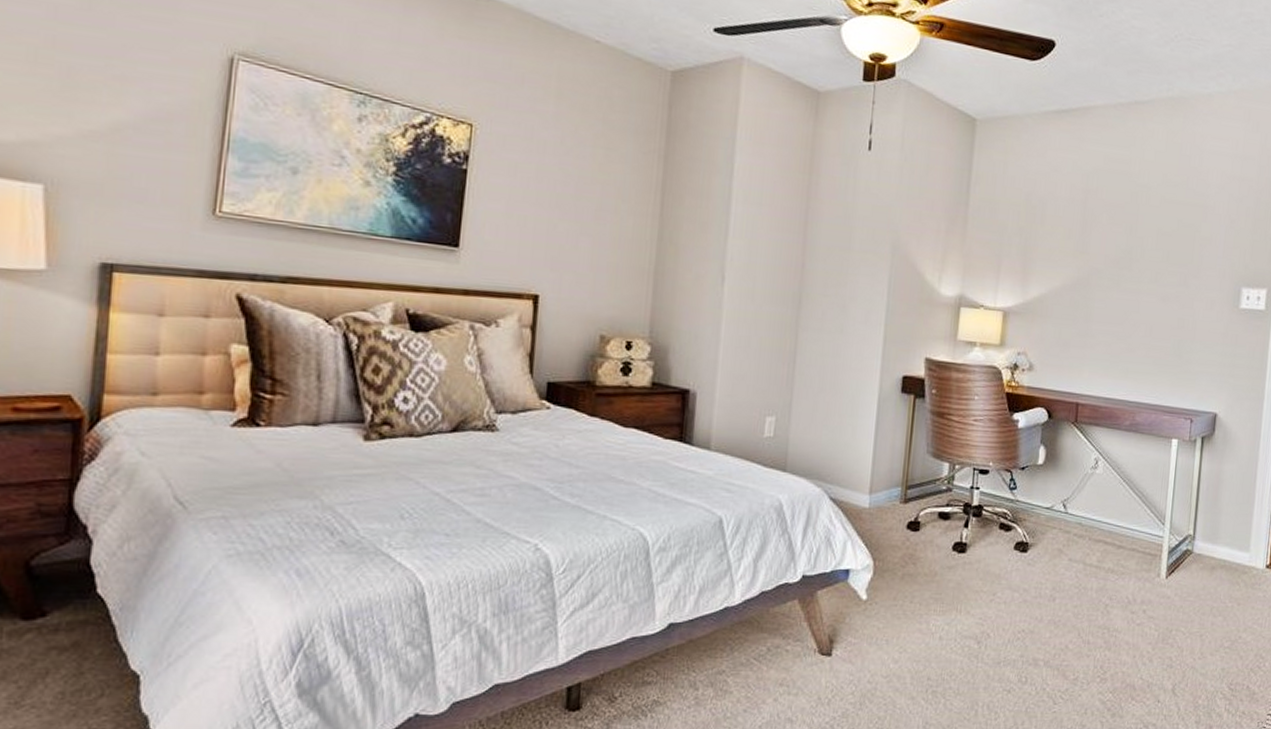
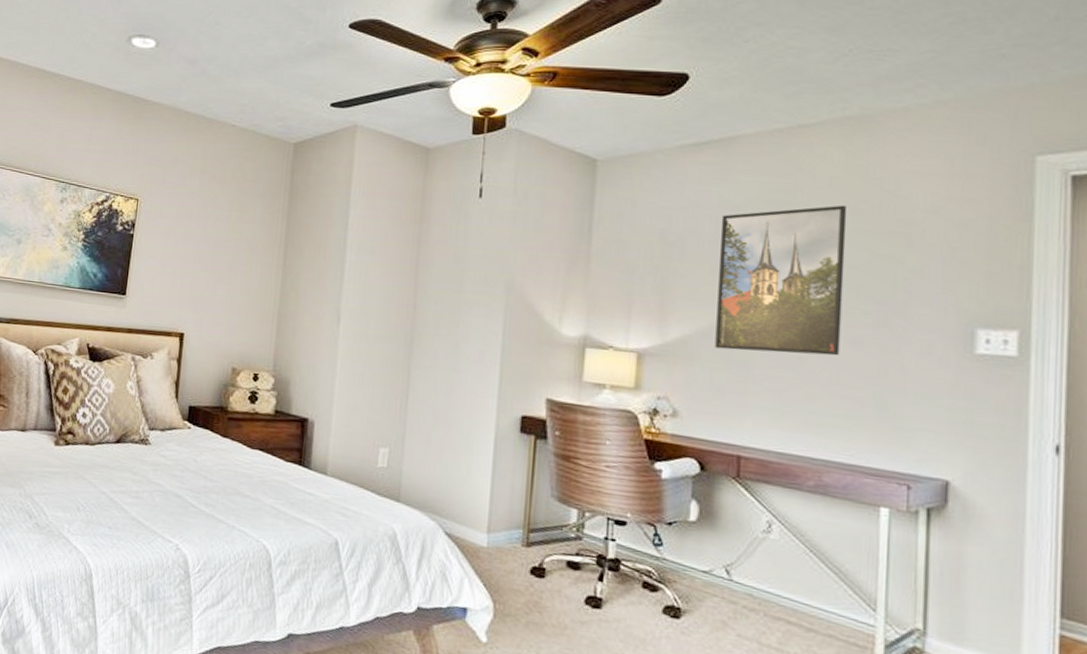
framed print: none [1064,177,1166,312] -> present [715,205,848,356]

